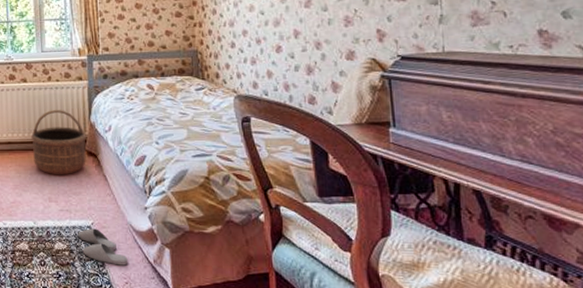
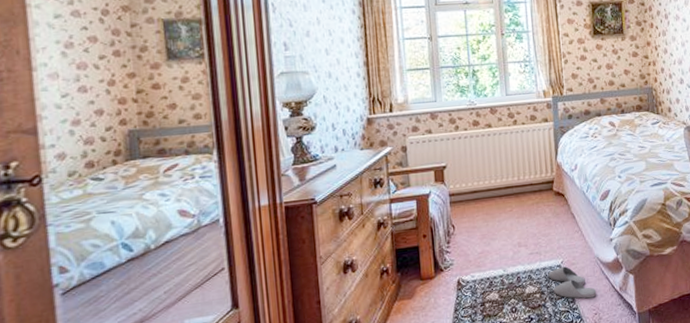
basket: present [31,109,86,175] -> none [498,152,554,219]

